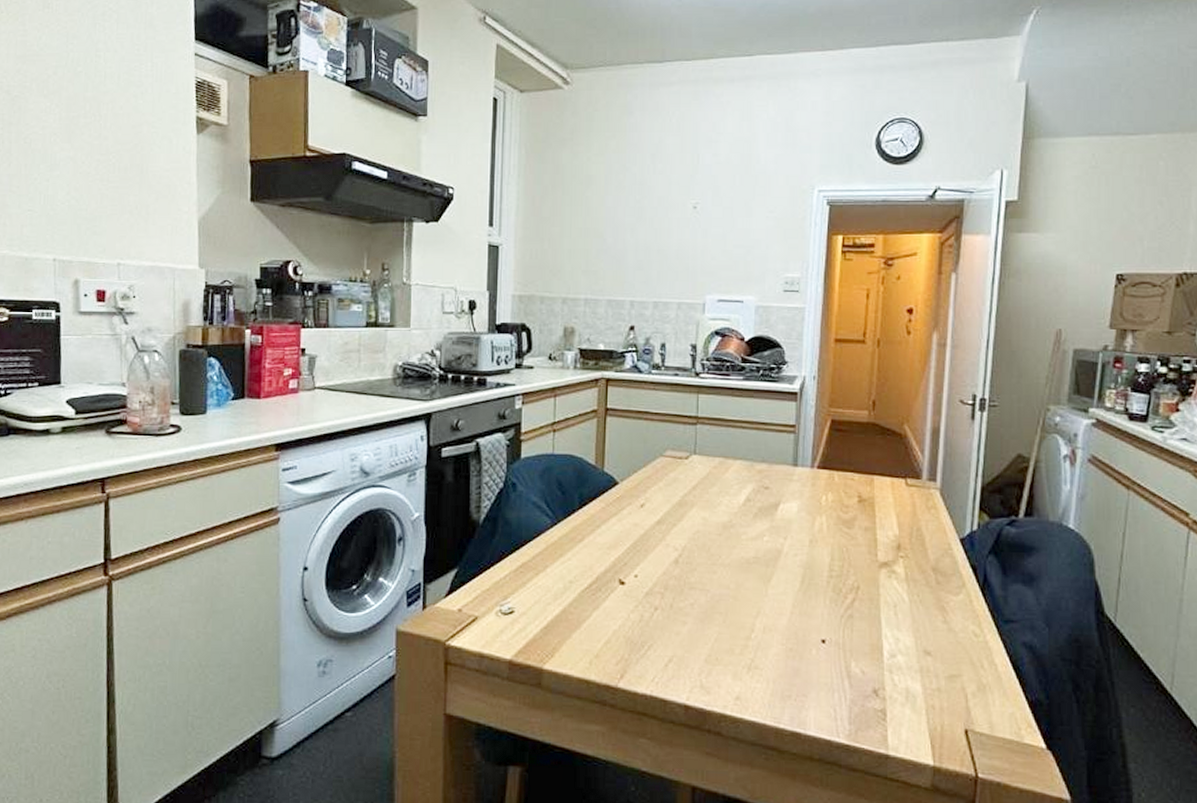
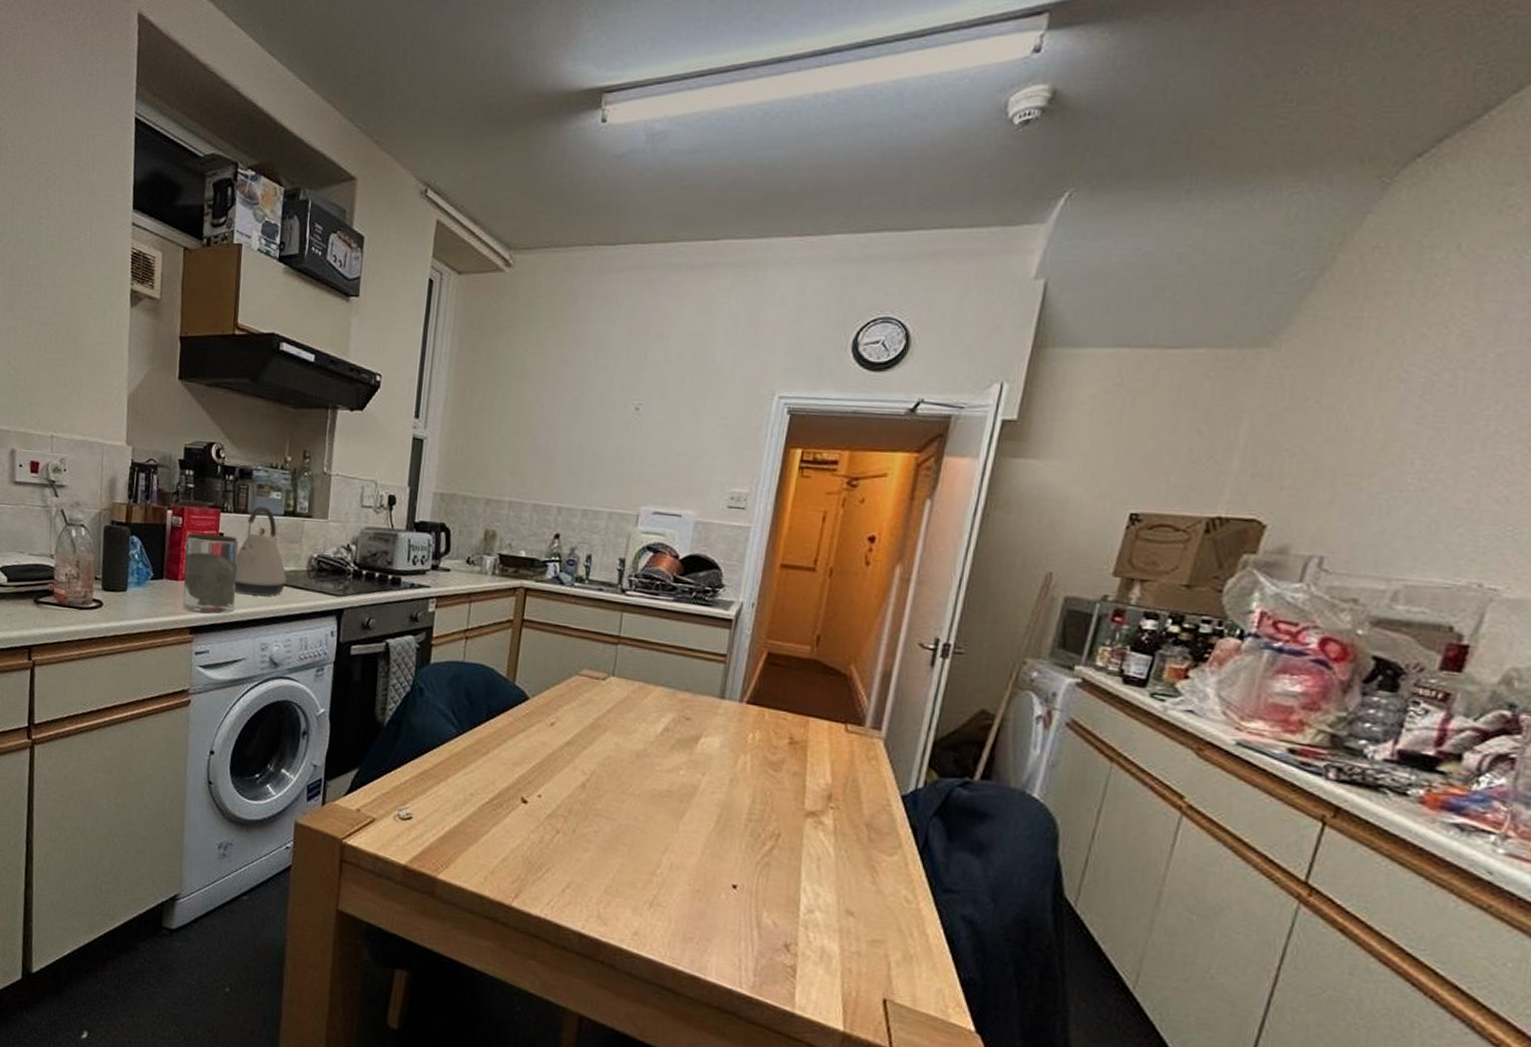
jar: none [266,349,322,429] -> present [182,533,239,614]
kettle: none [319,320,373,407] -> present [234,506,287,597]

